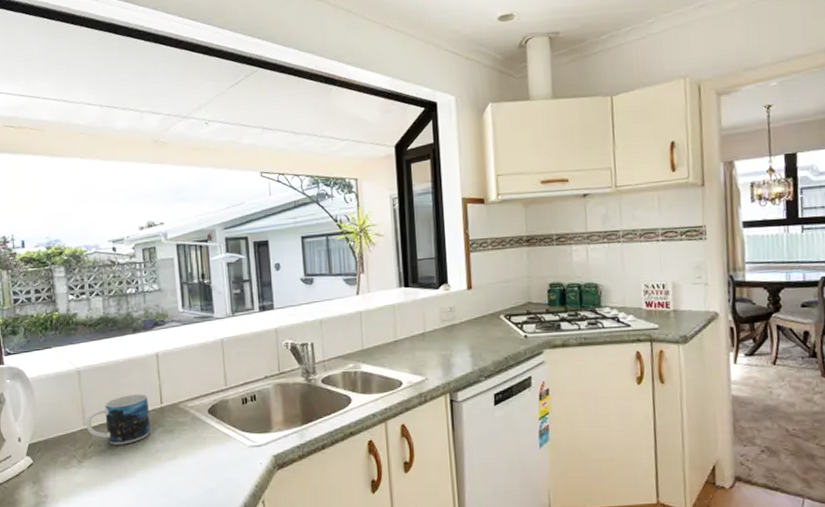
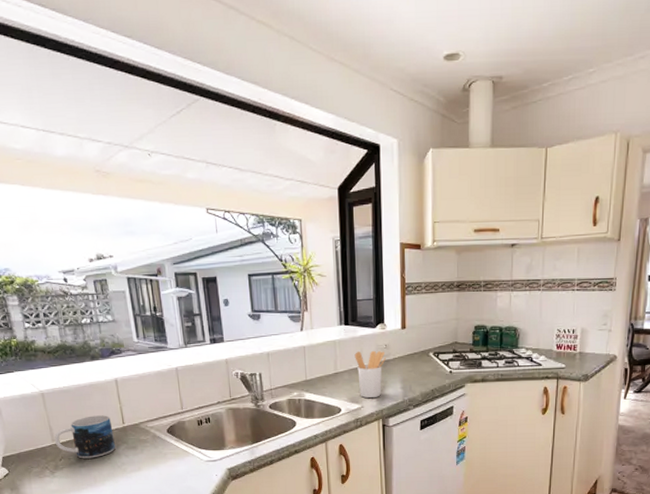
utensil holder: none [416,314,451,369] -> present [354,350,386,399]

